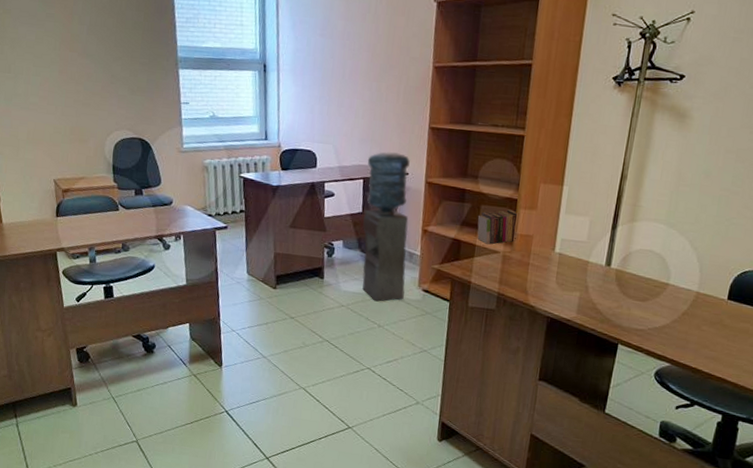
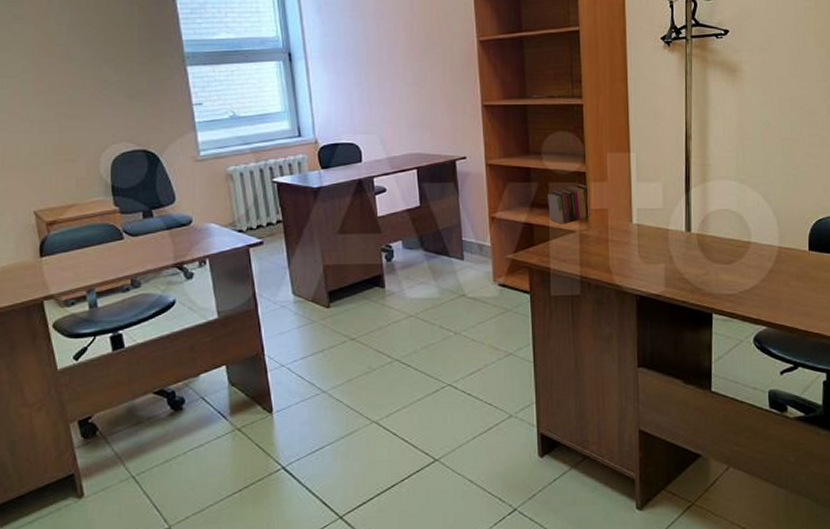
water cooler: present [362,151,410,302] -> none [419,136,479,305]

